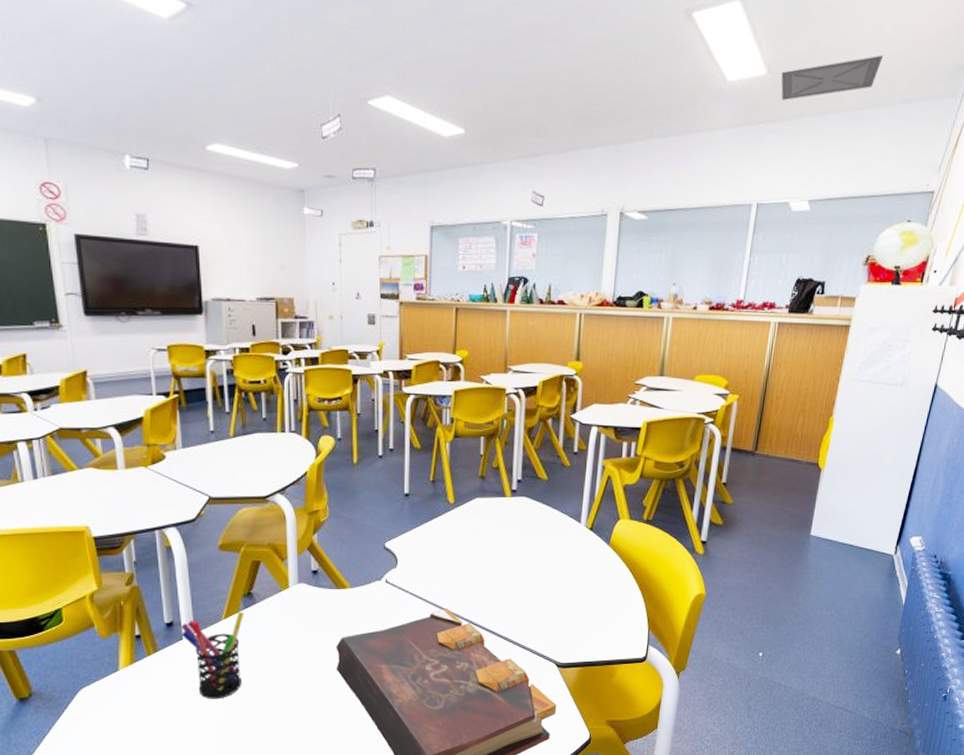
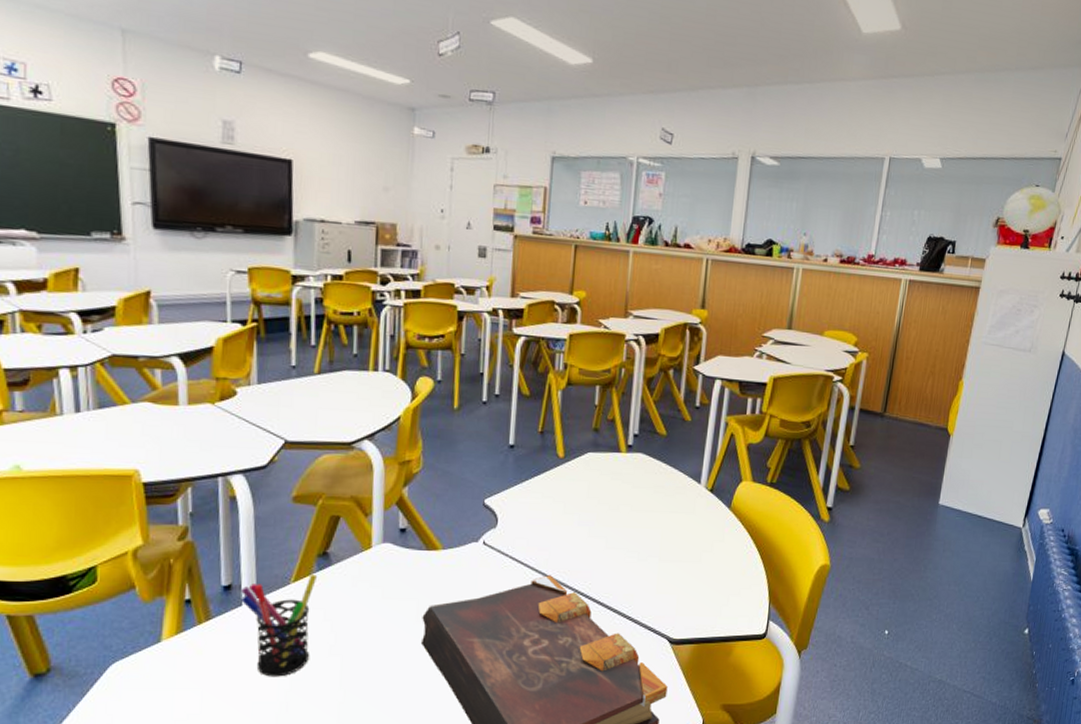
ceiling vent: present [781,55,883,100] -> none [915,20,1013,57]

